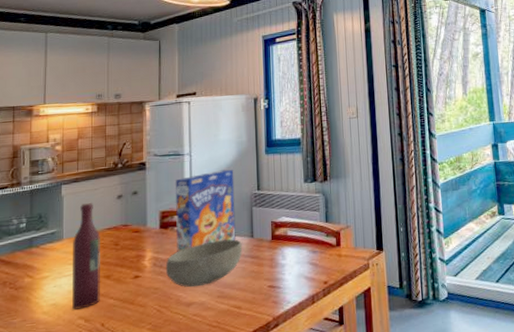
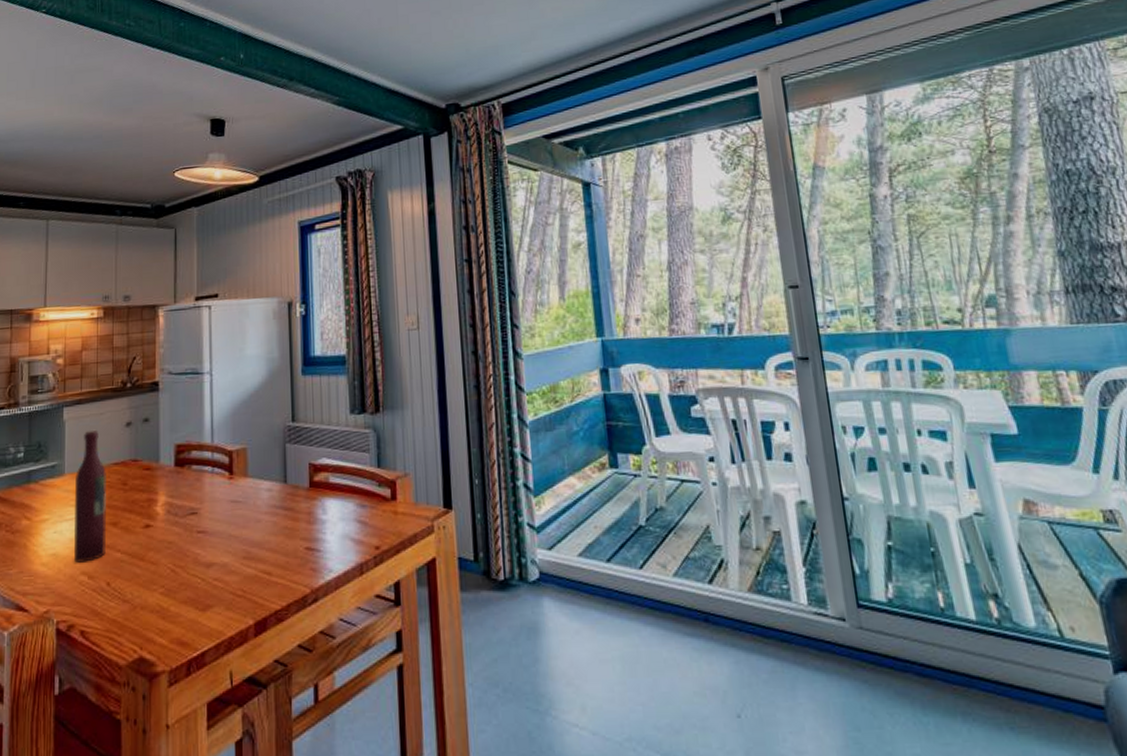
bowl: present [165,239,242,288] -> none [181,484,273,544]
cereal box: present [176,169,236,252] -> none [194,393,265,497]

